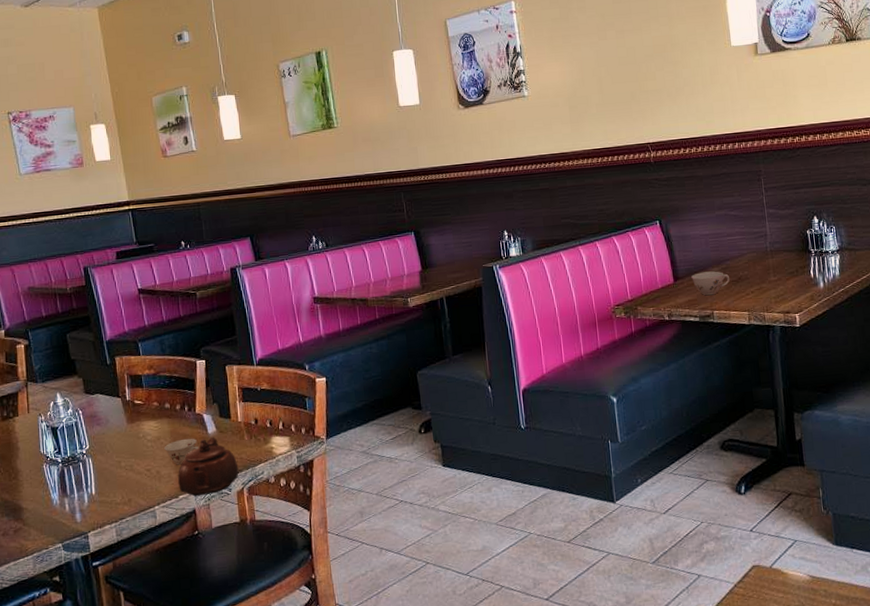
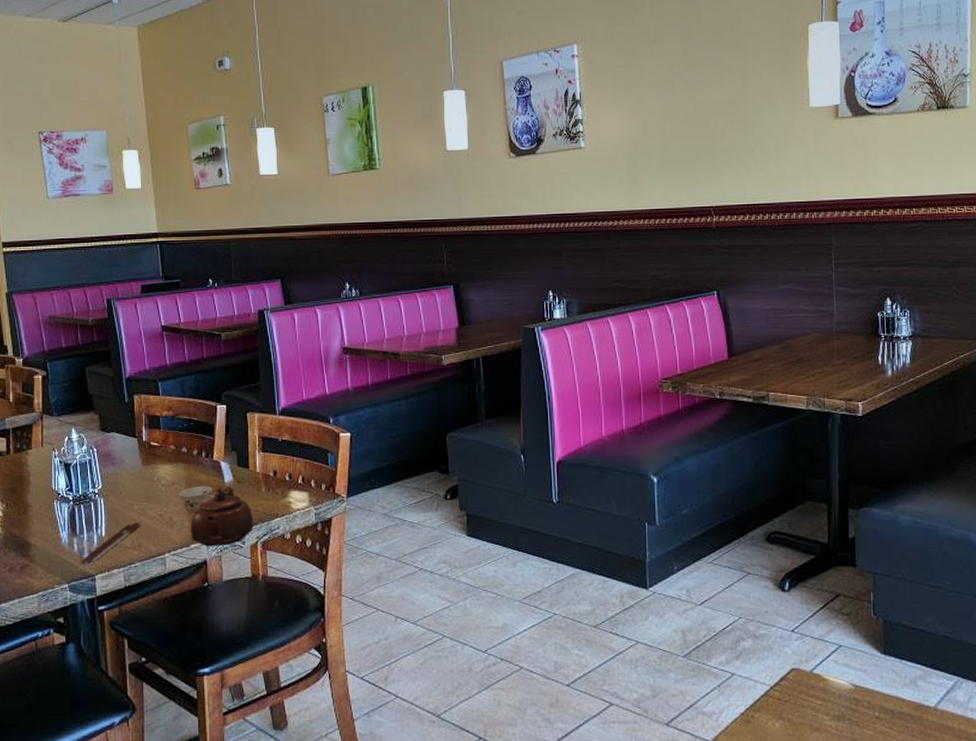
chopsticks: none [72,478,130,522] -> present [80,522,141,564]
teacup: present [691,271,730,296] -> none [748,349,789,376]

